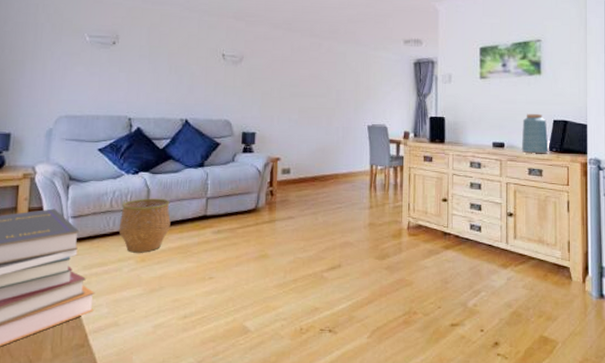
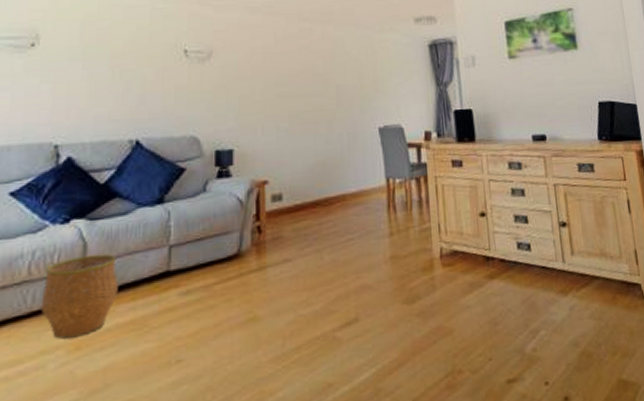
vase: present [521,114,549,154] -> none [563,96,598,146]

